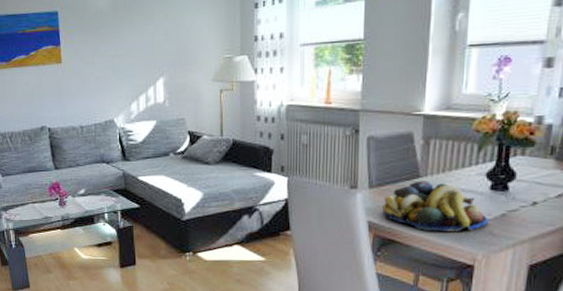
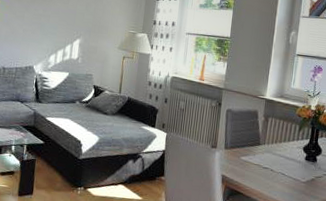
fruit bowl: present [381,180,489,232] -> none [232,147,303,190]

